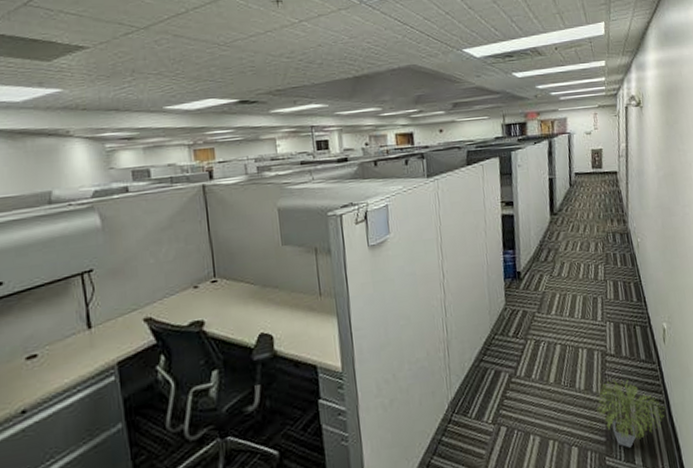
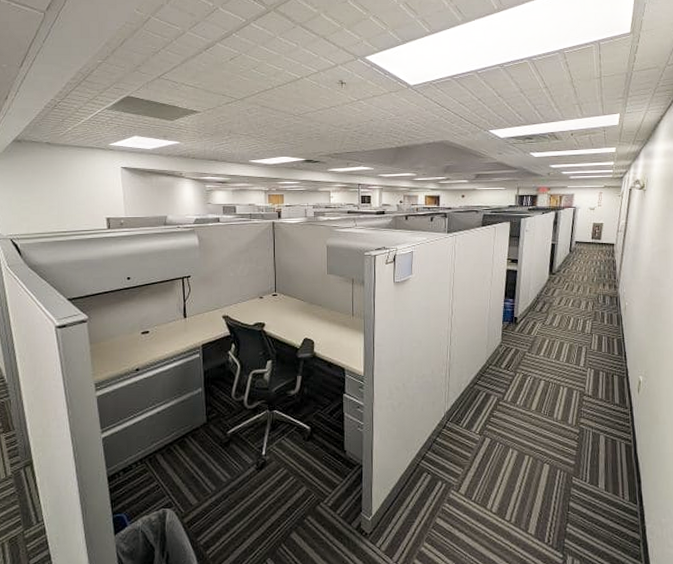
potted plant: present [596,379,665,448] -> none [571,416,632,473]

